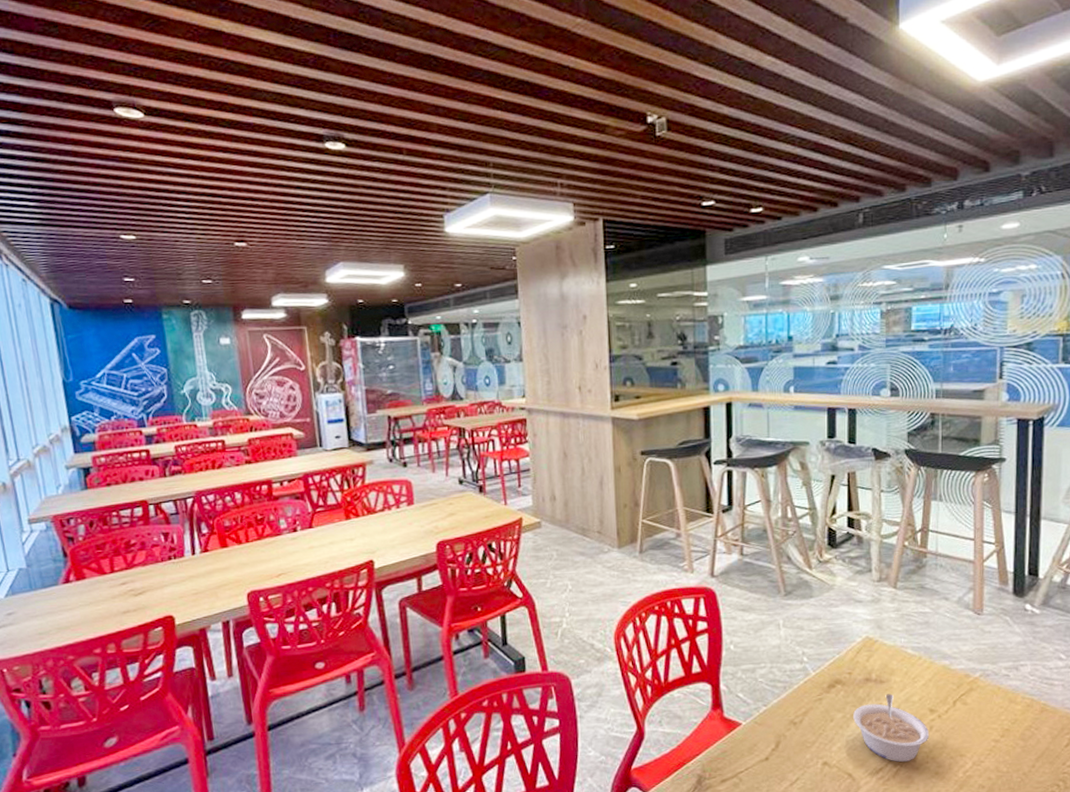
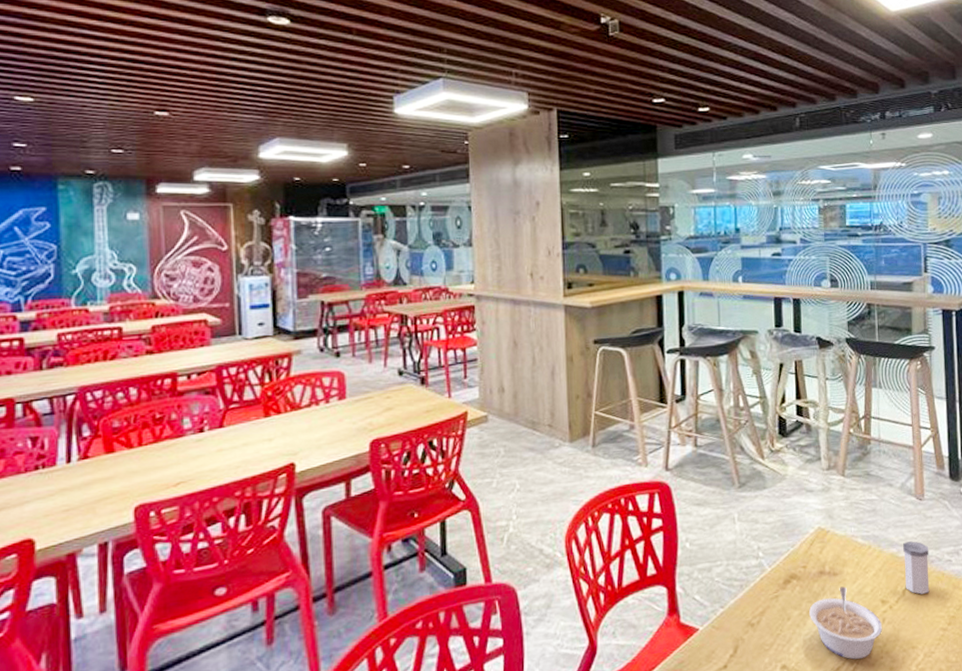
salt shaker: none [956,654,985,706] -> present [903,541,930,595]

